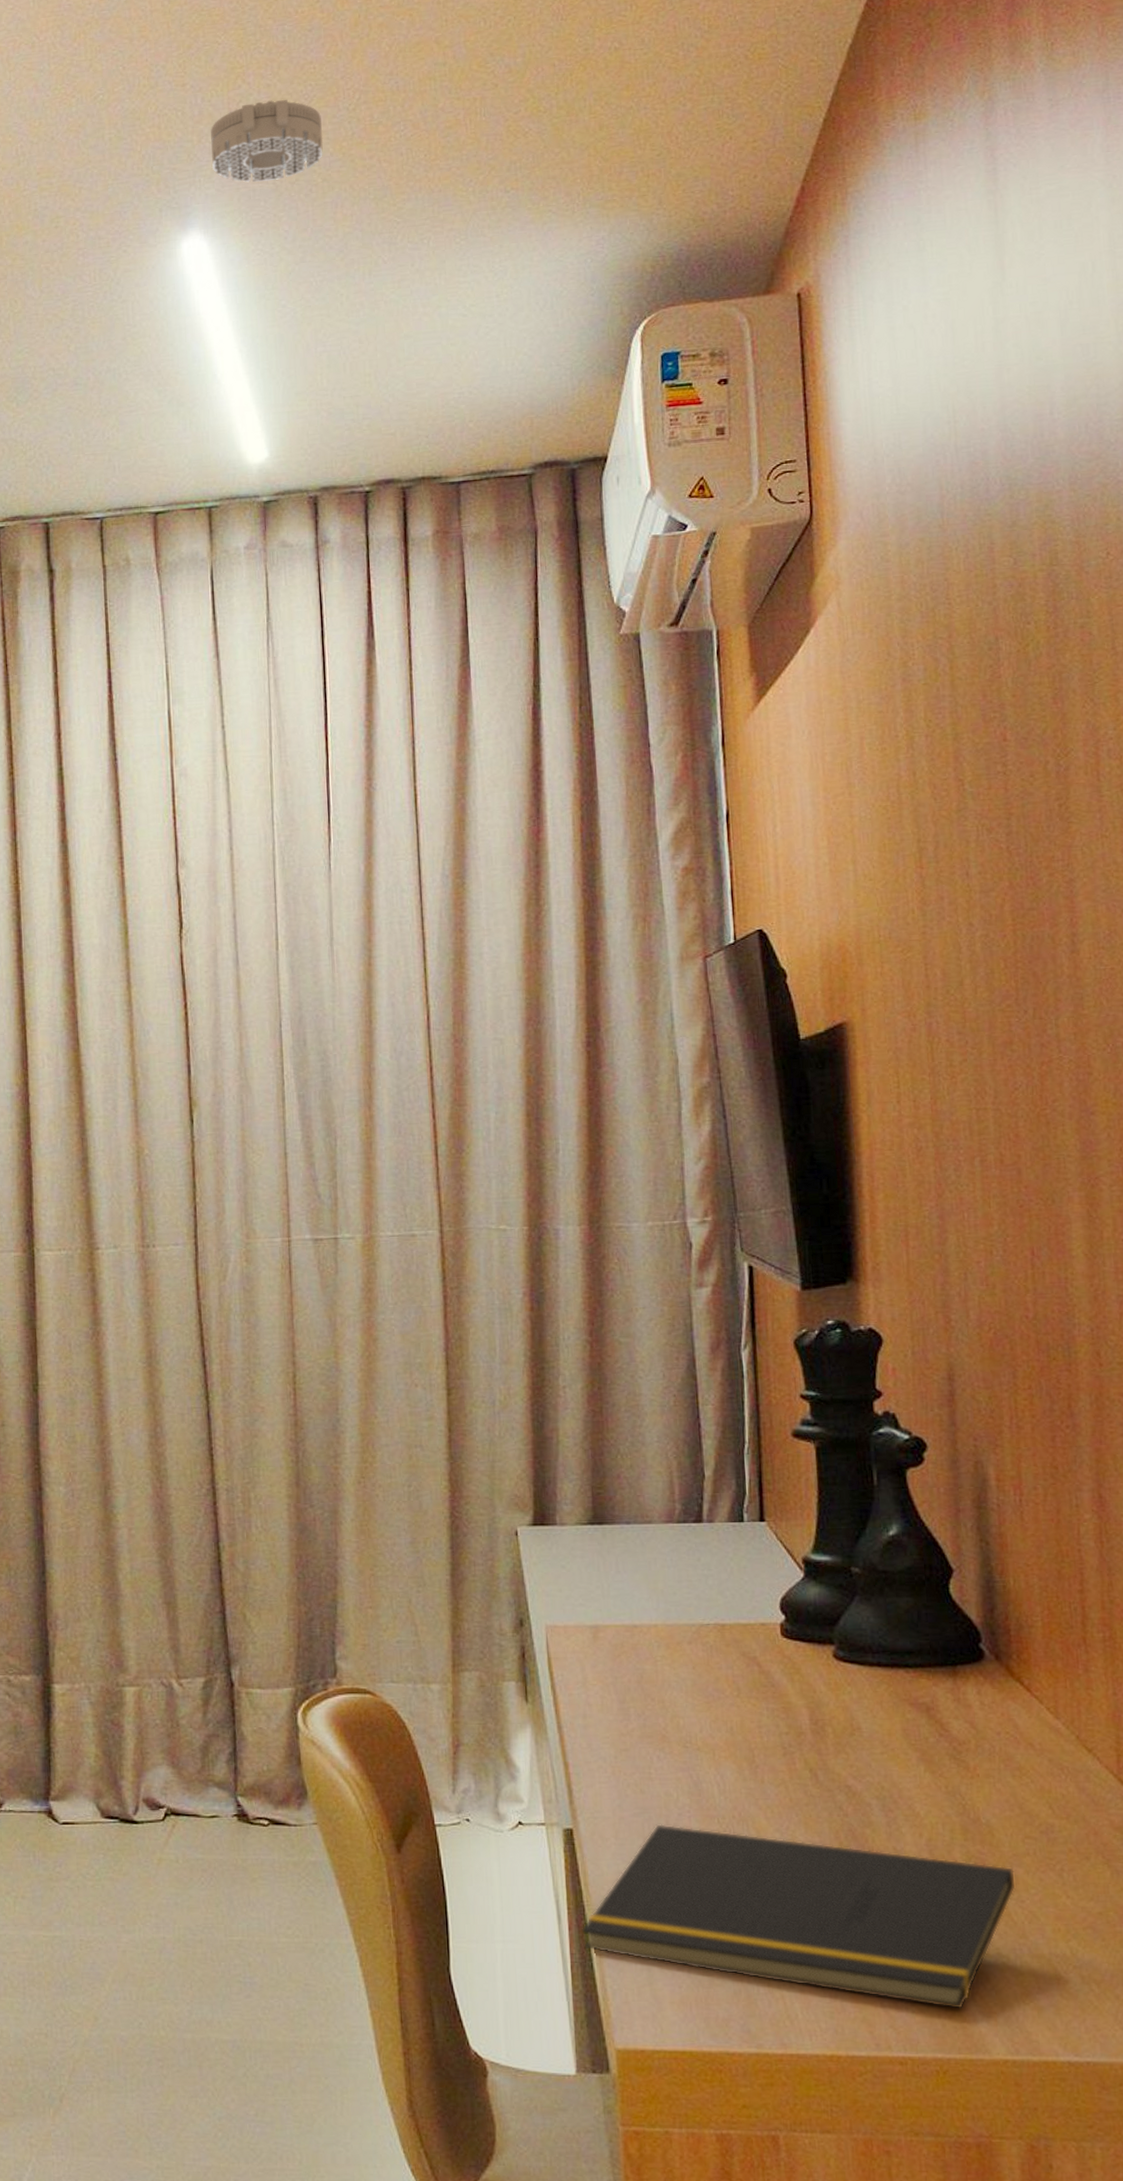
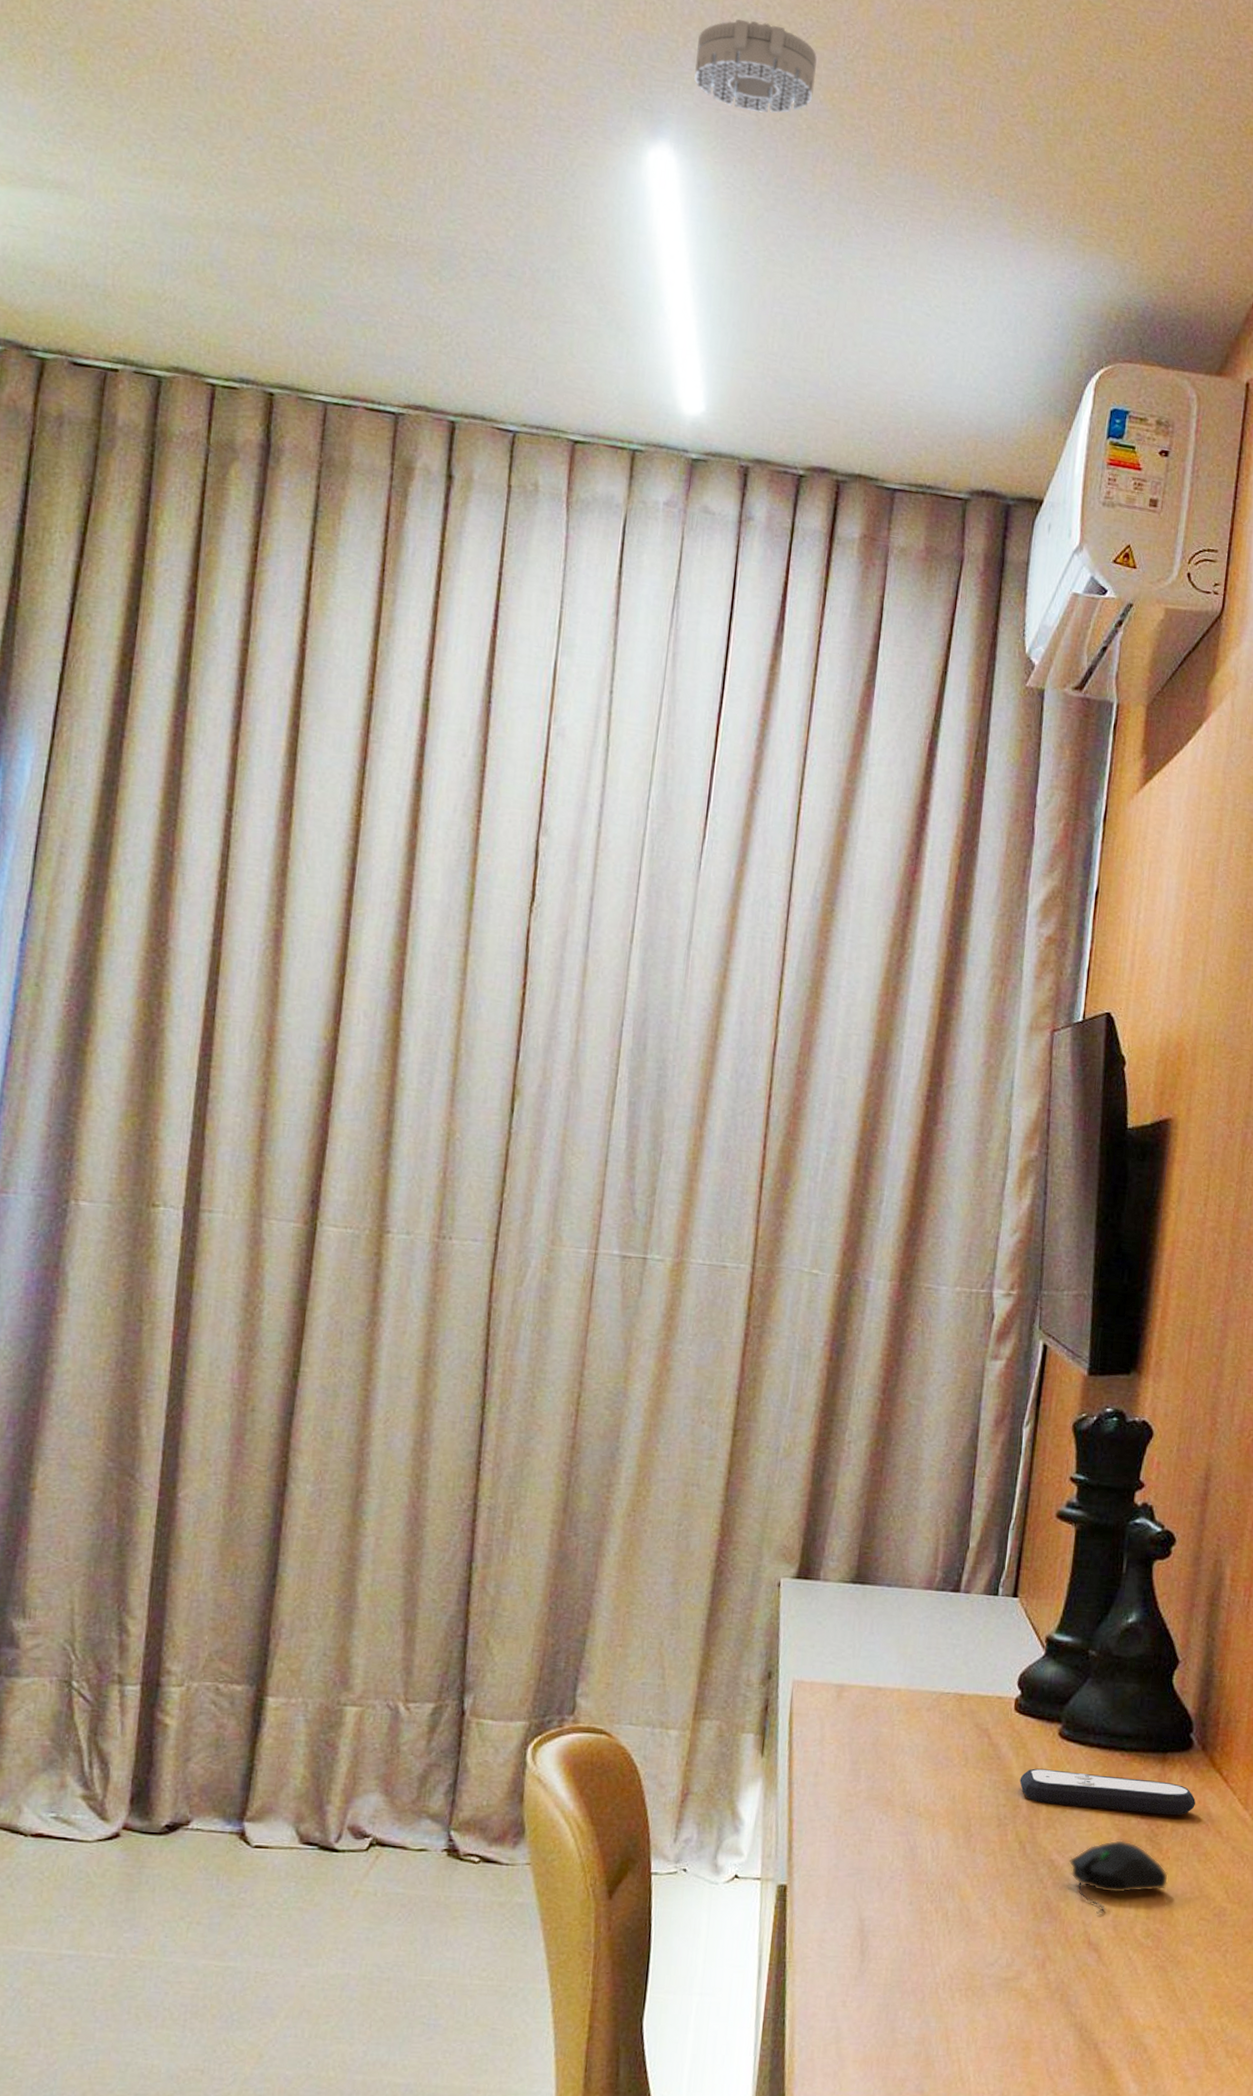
notepad: present [581,1824,1016,2010] -> none [779,1886,1185,2078]
remote control: none [799,1693,998,1731] -> present [1019,1768,1196,1816]
computer mouse: none [868,1760,982,1838] -> present [1069,1840,1168,1914]

